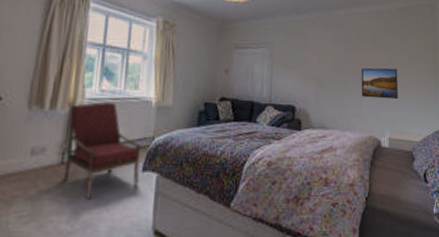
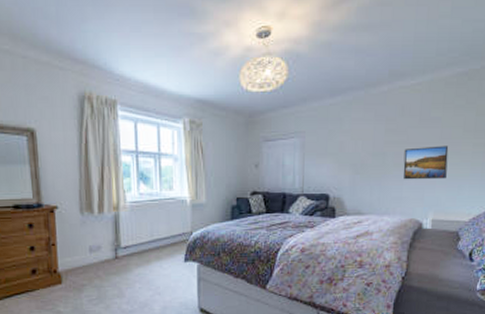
armchair: present [63,102,143,199] -> none [115,204,183,286]

